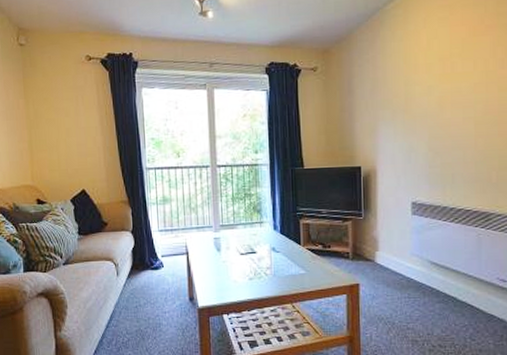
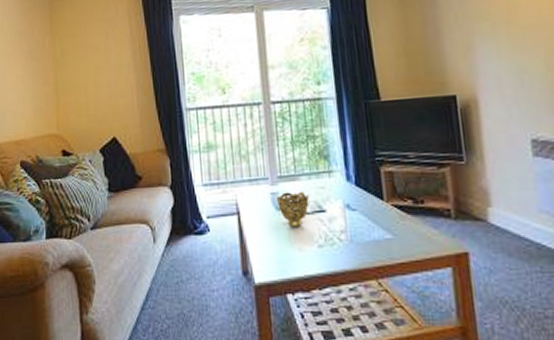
decorative bowl: none [219,237,244,264] -> present [277,191,309,227]

